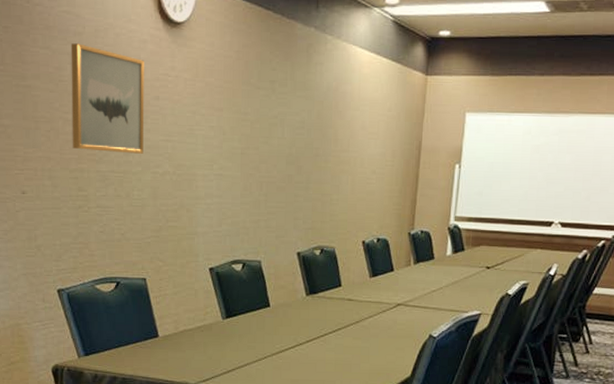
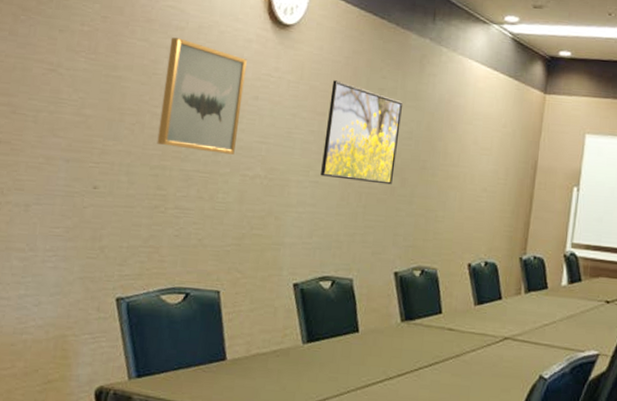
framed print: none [224,75,294,173] -> present [321,80,404,185]

